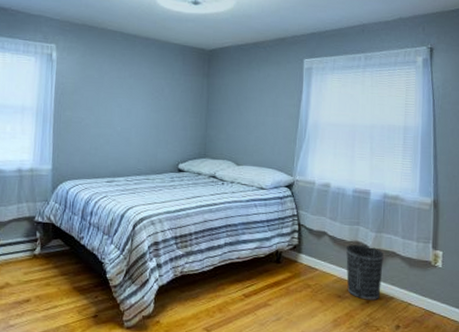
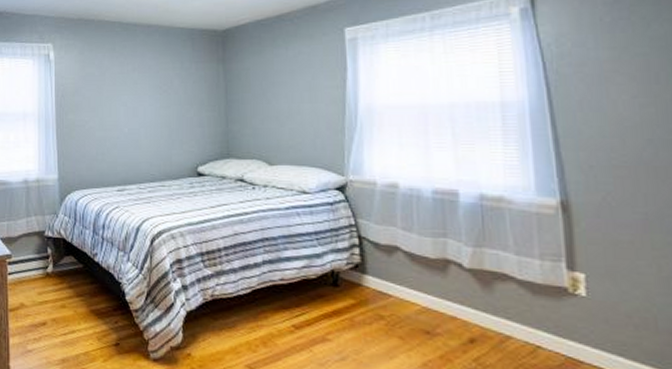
wastebasket: present [346,244,384,300] -> none [431,262,490,340]

